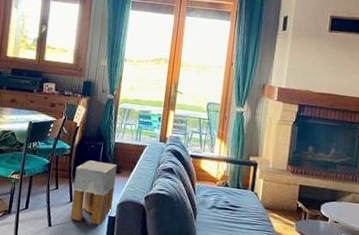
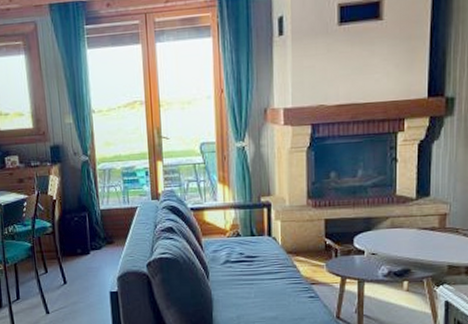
stool: present [70,160,117,225] -> none [63,234,113,303]

